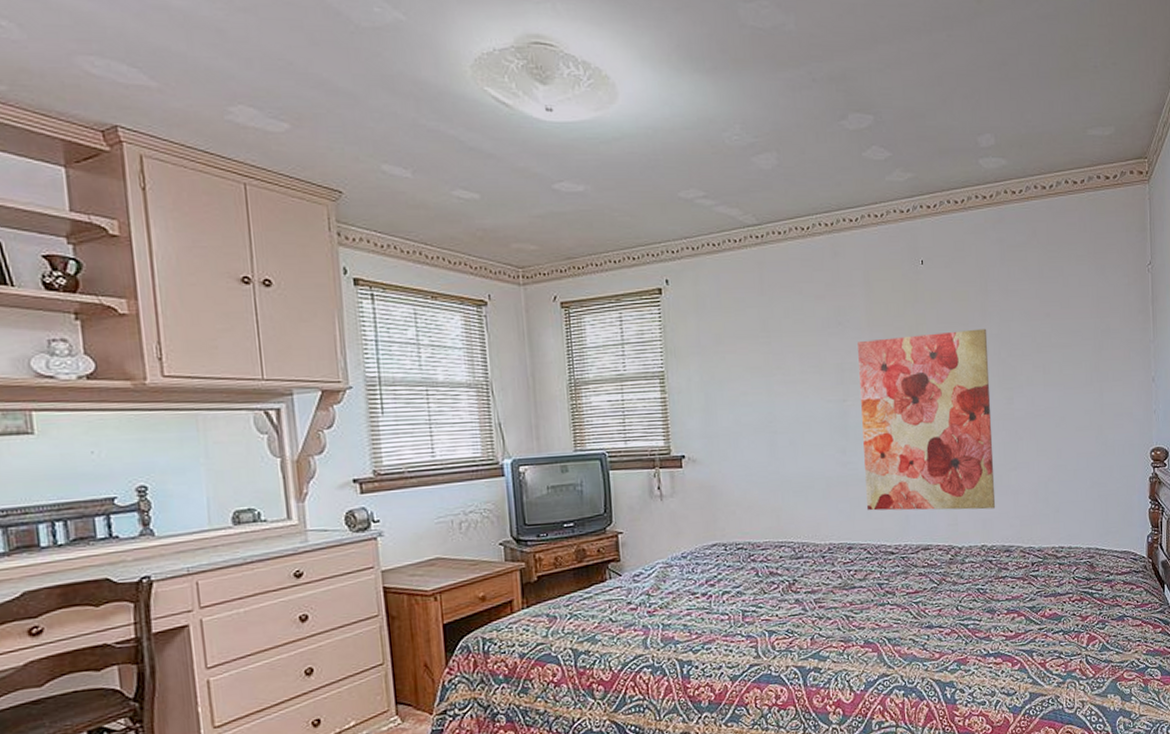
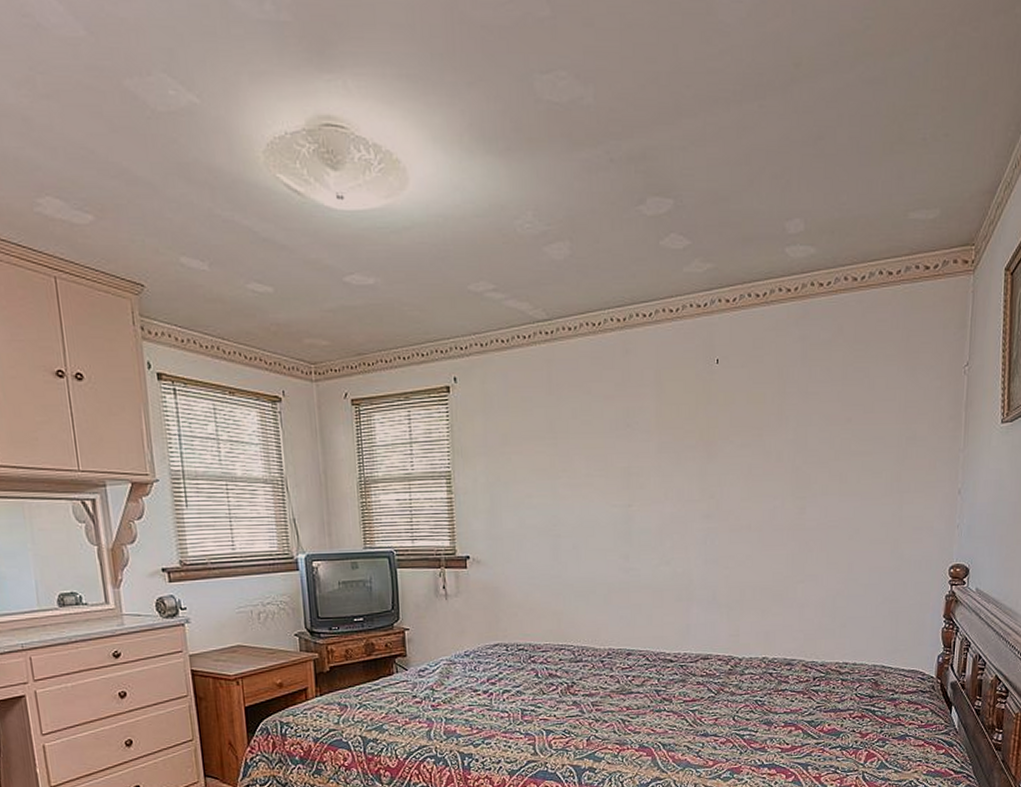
wall art: present [858,328,996,511] -> none [646,433,782,622]

